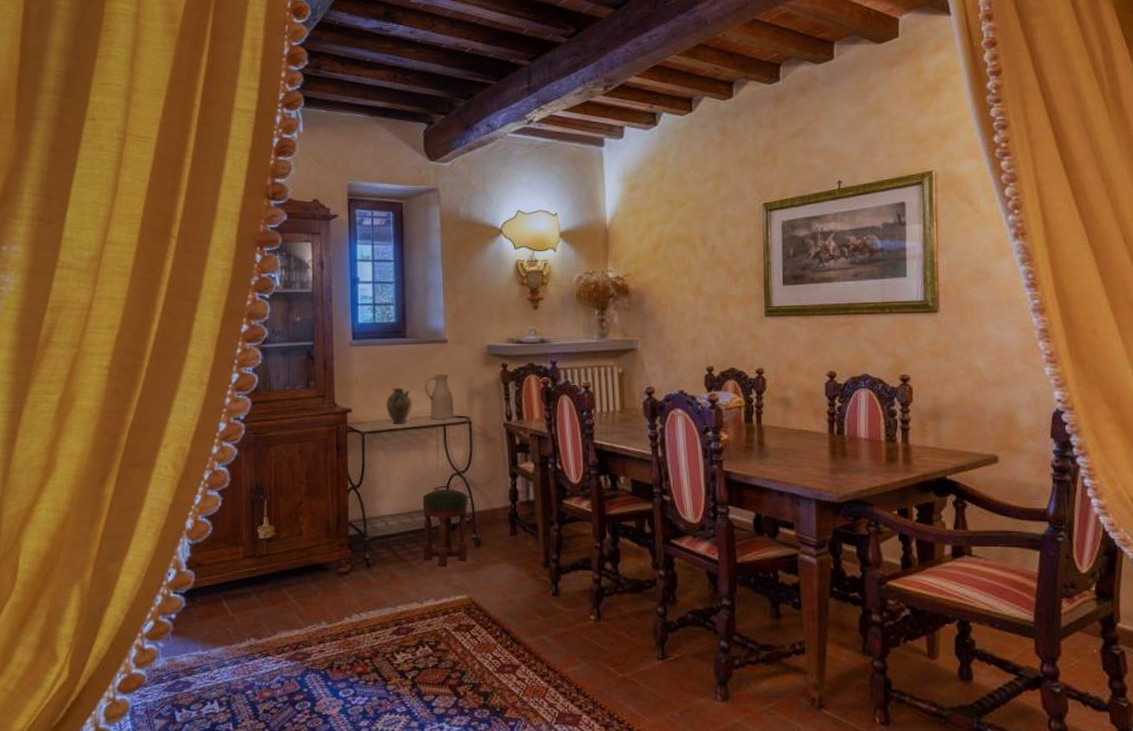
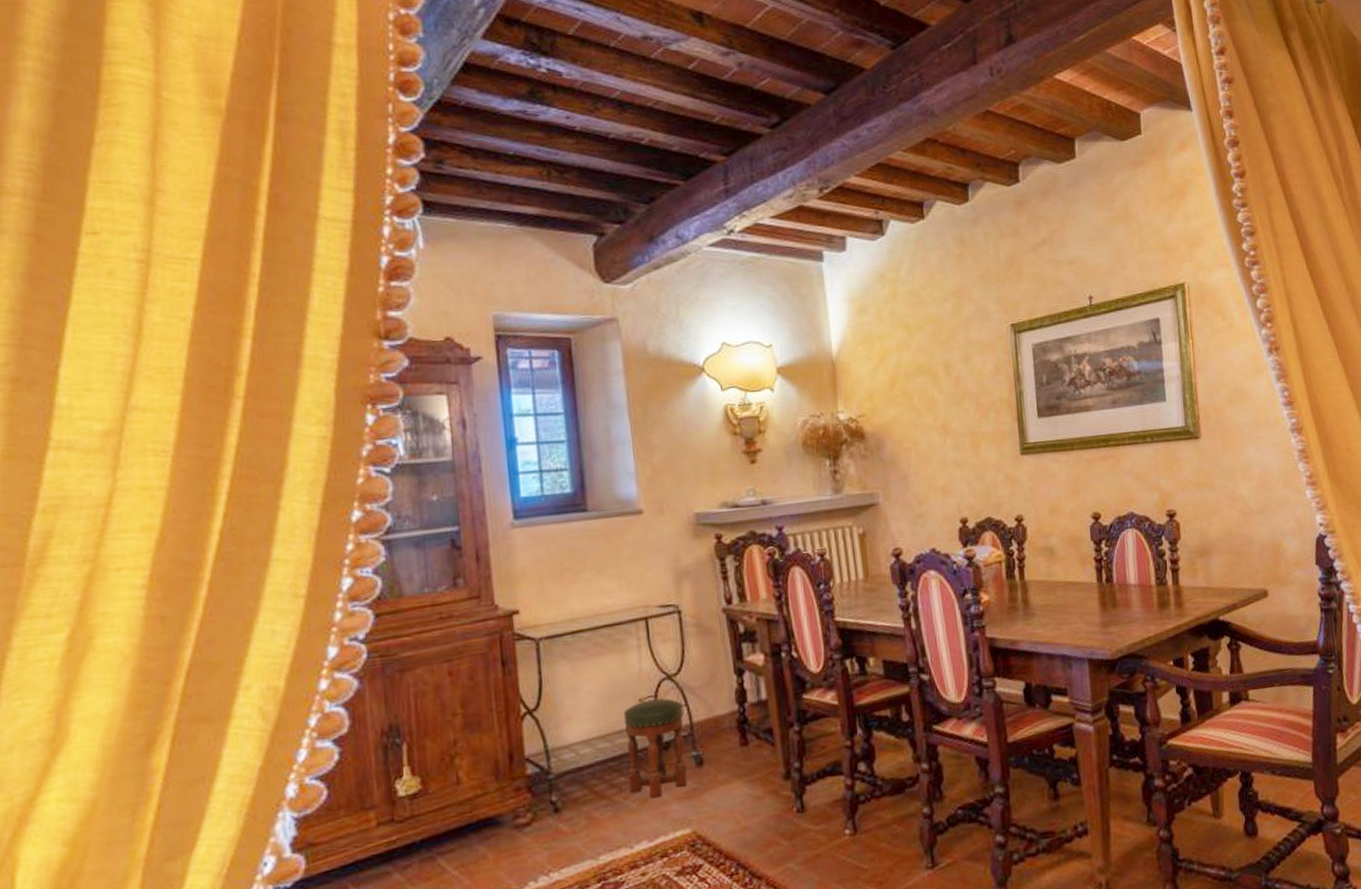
ceramic jug: present [386,387,412,425] -> none [566,575,602,625]
ceramic pitcher: present [424,374,454,420] -> none [616,553,658,613]

